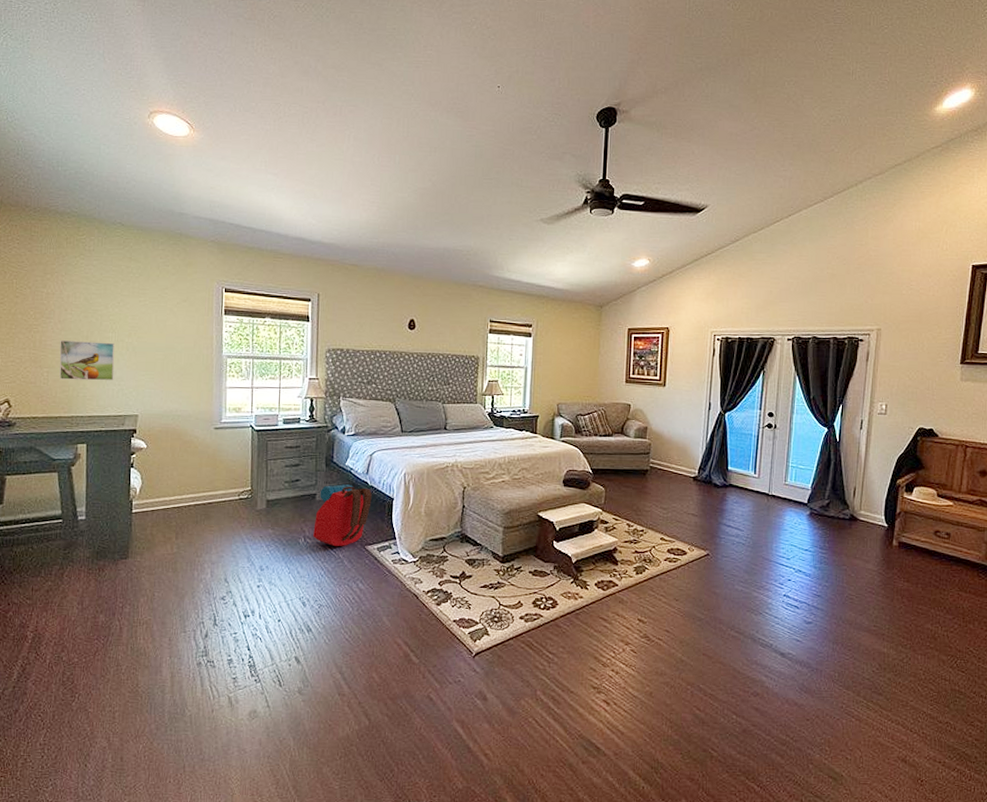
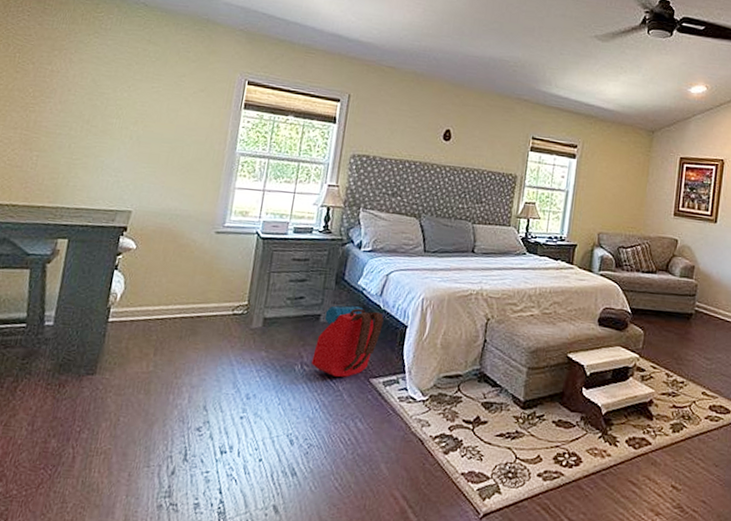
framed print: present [59,340,115,381] -> none [49,123,117,171]

